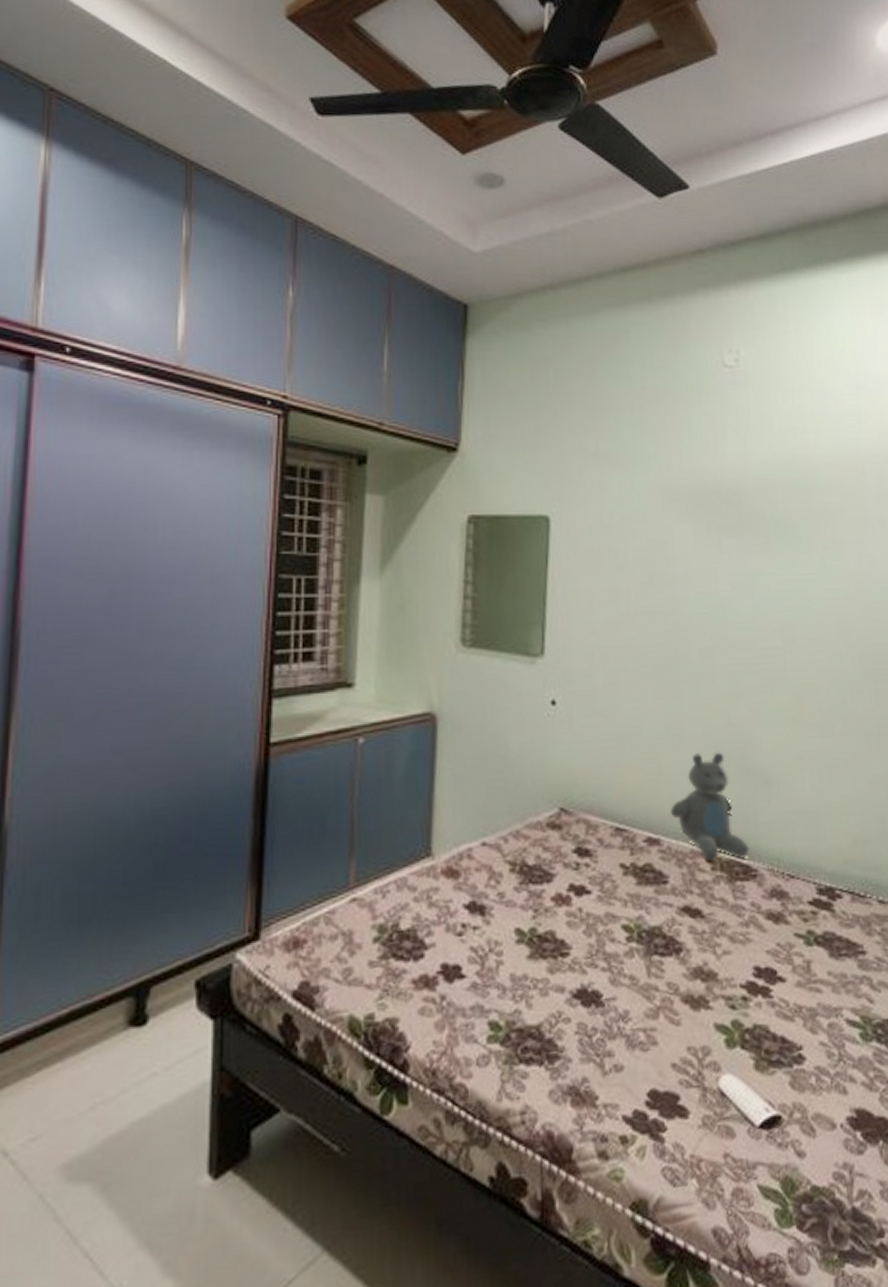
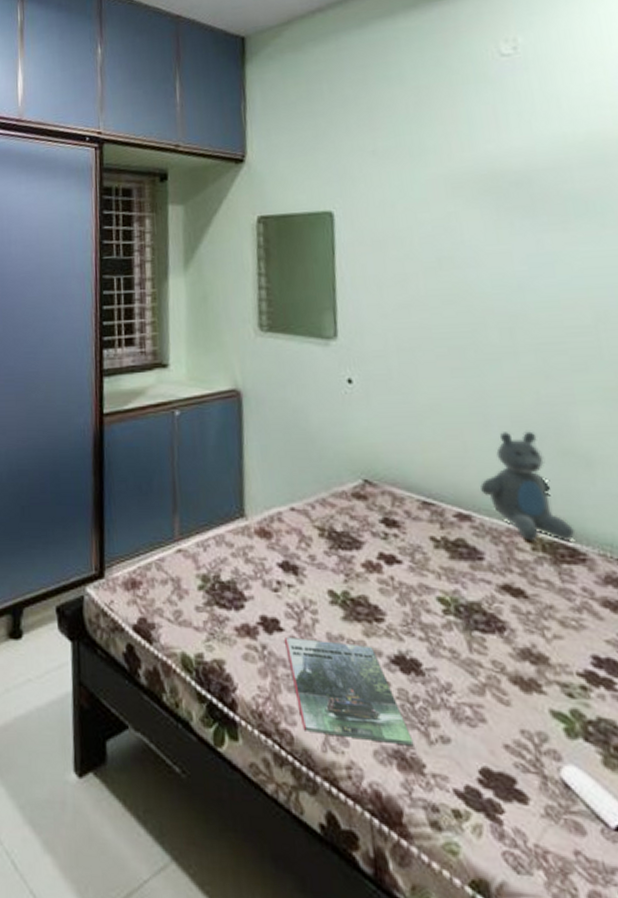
magazine: none [466,982,589,1082] -> present [285,638,414,746]

